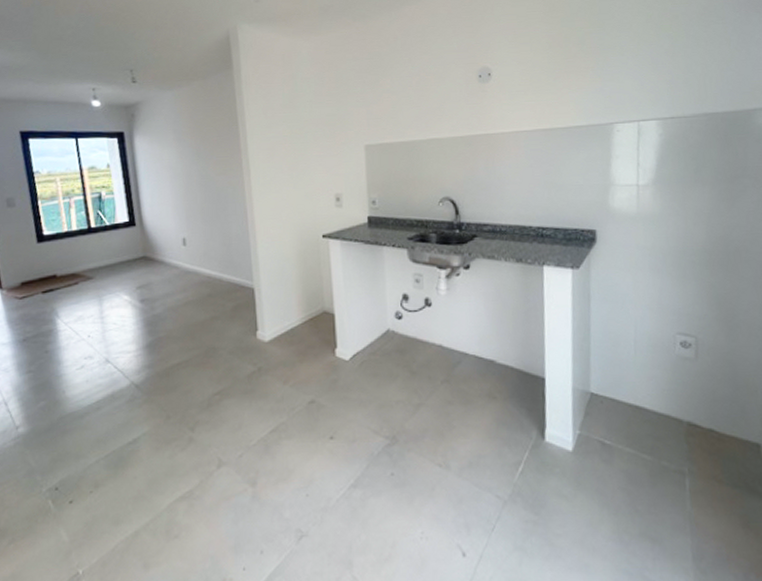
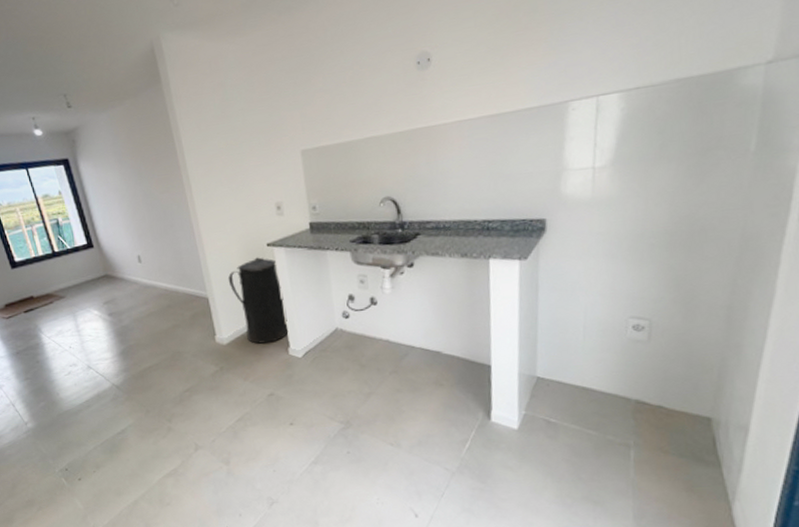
trash can: none [277,248,337,343] -> present [228,257,289,344]

